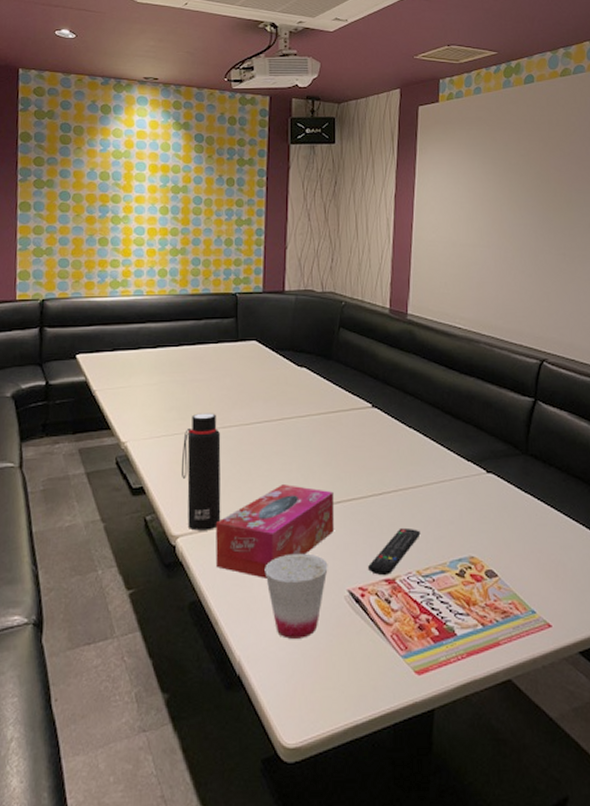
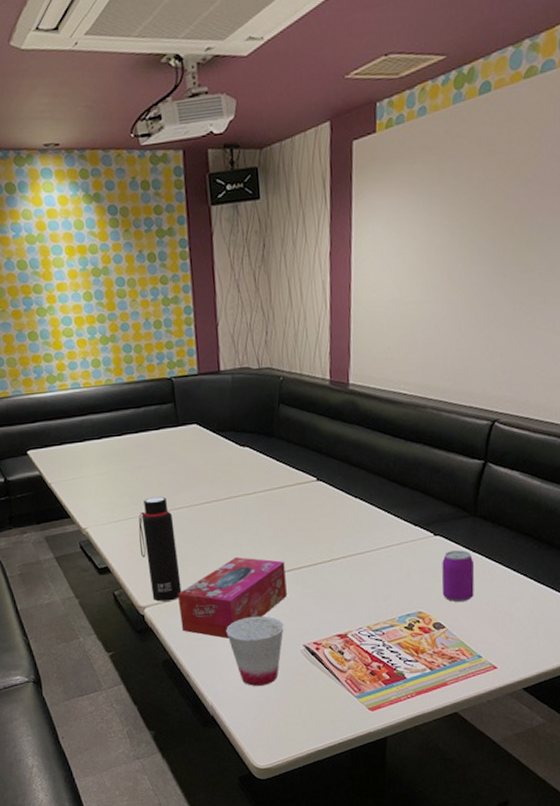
remote control: present [368,527,421,576] -> none [321,589,370,632]
beverage can: none [494,490,527,548] -> present [442,550,475,603]

